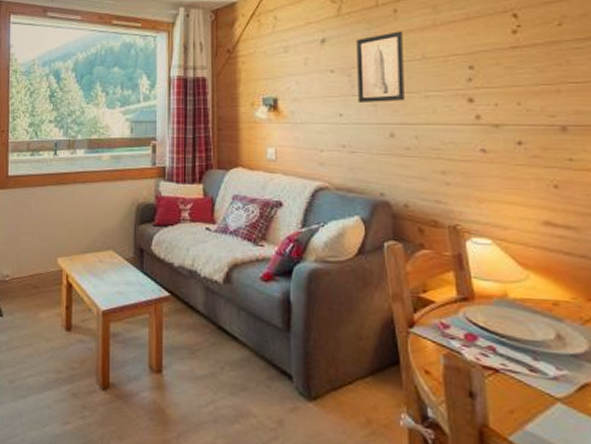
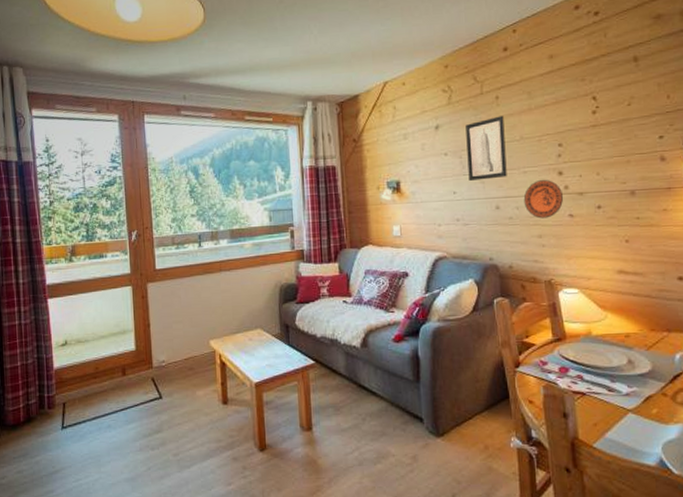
decorative plate: none [424,107,475,152] -> present [523,180,564,219]

